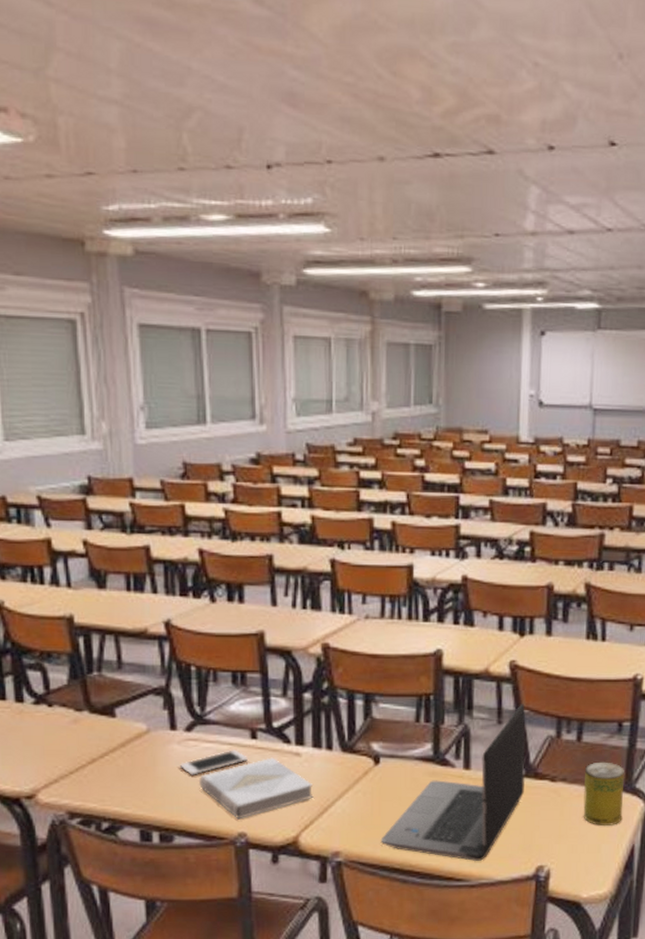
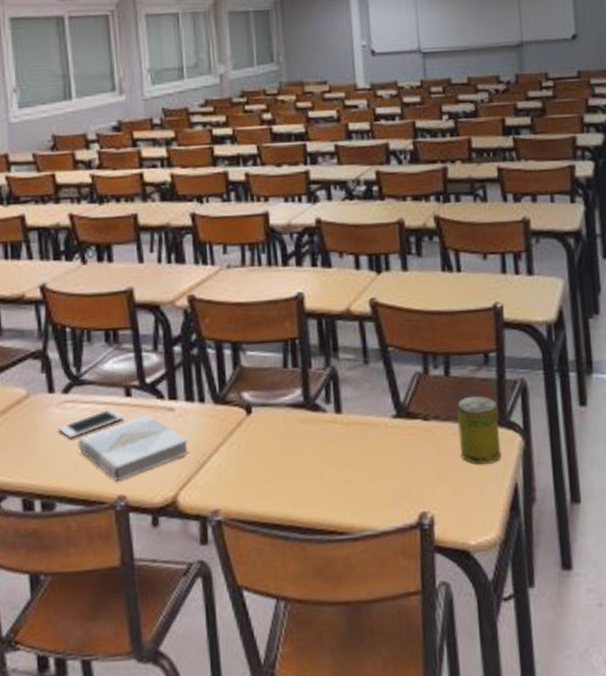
laptop computer: present [380,704,526,862] -> none [258,341,398,512]

